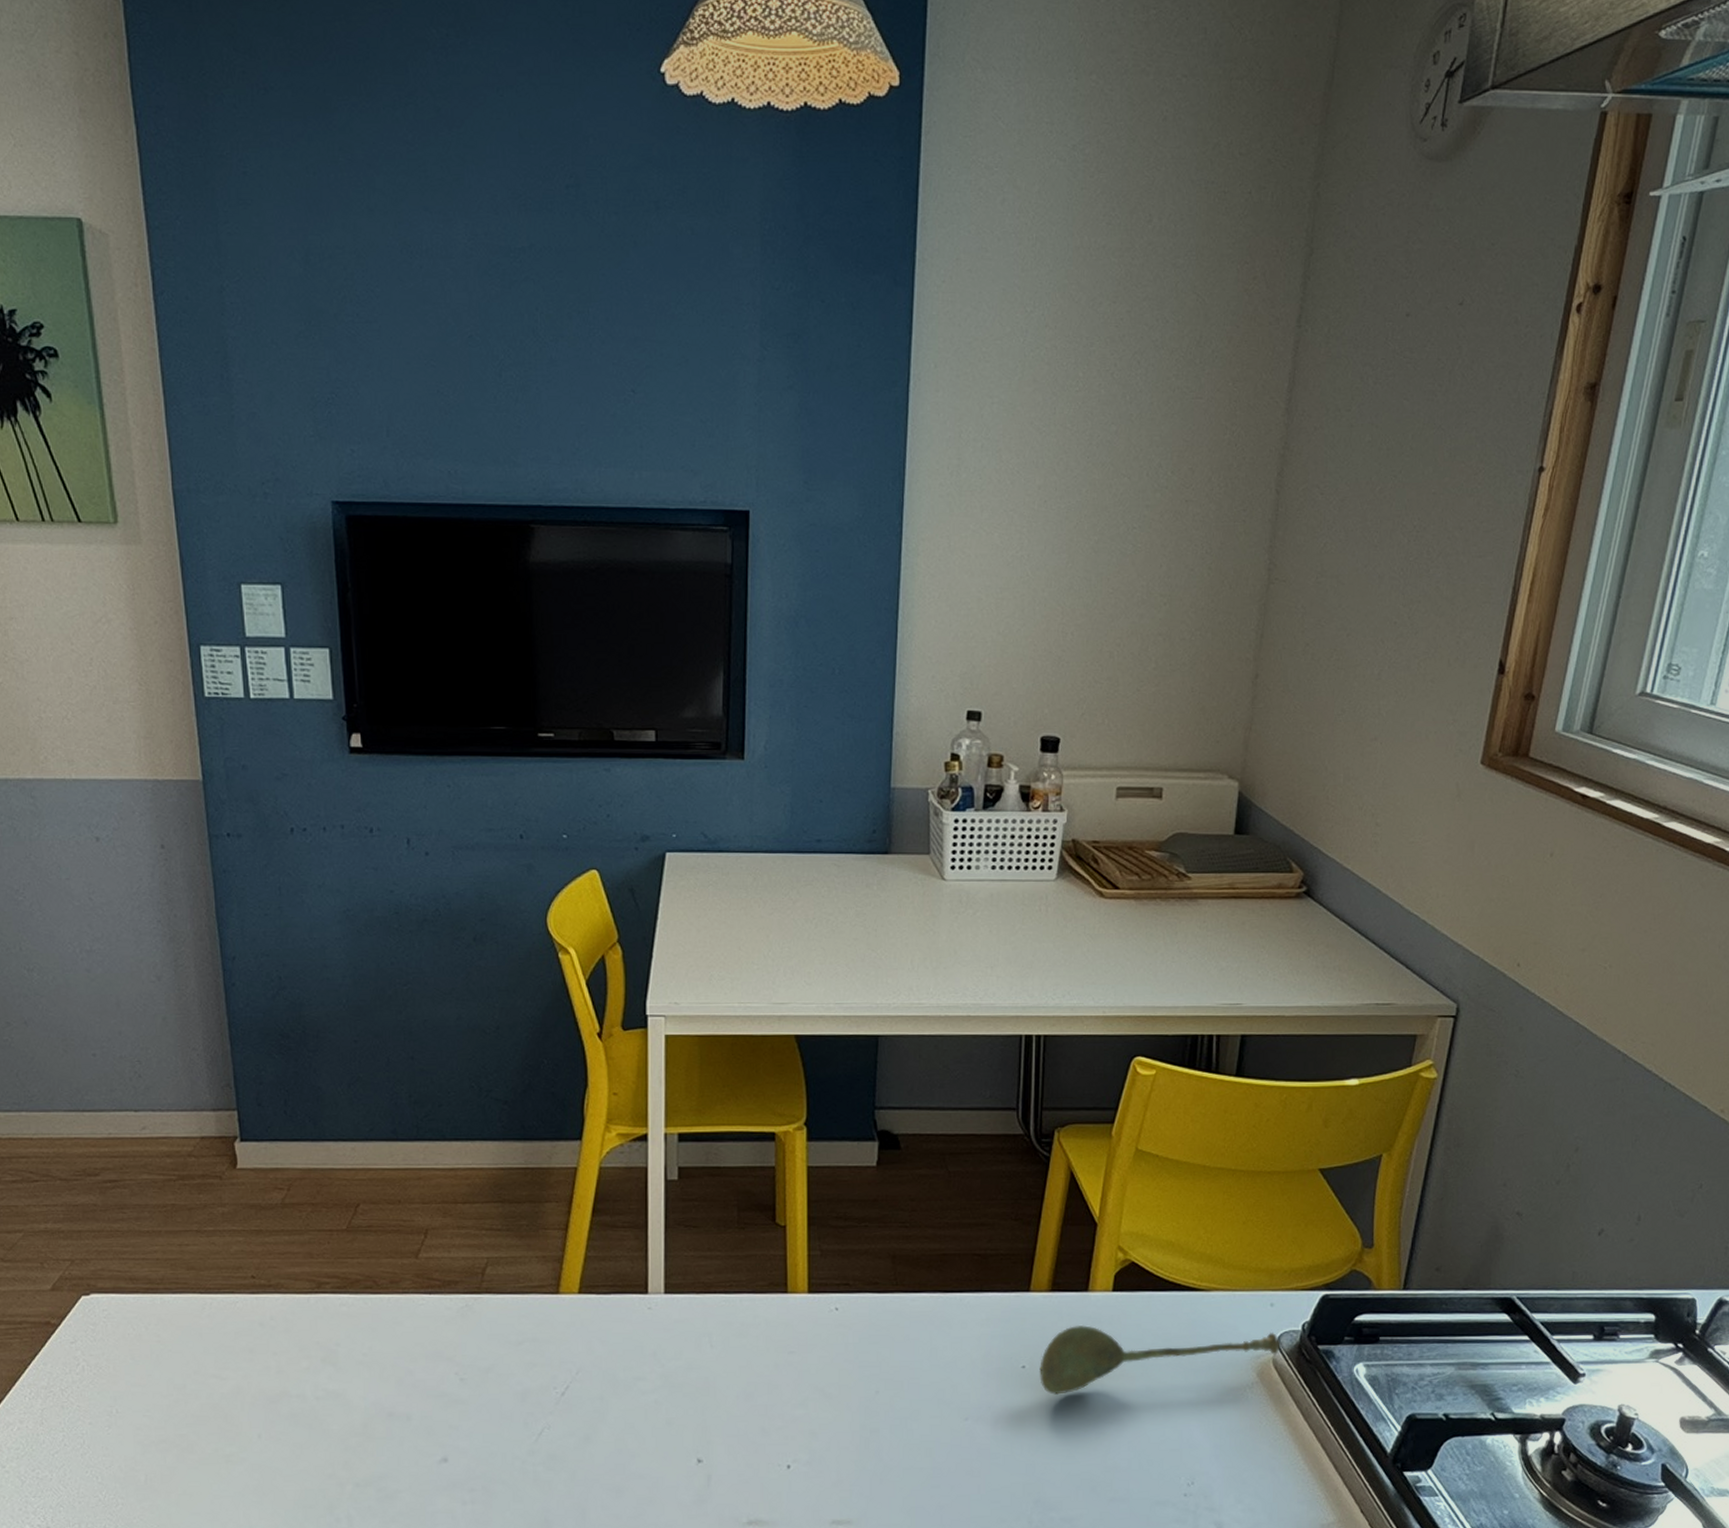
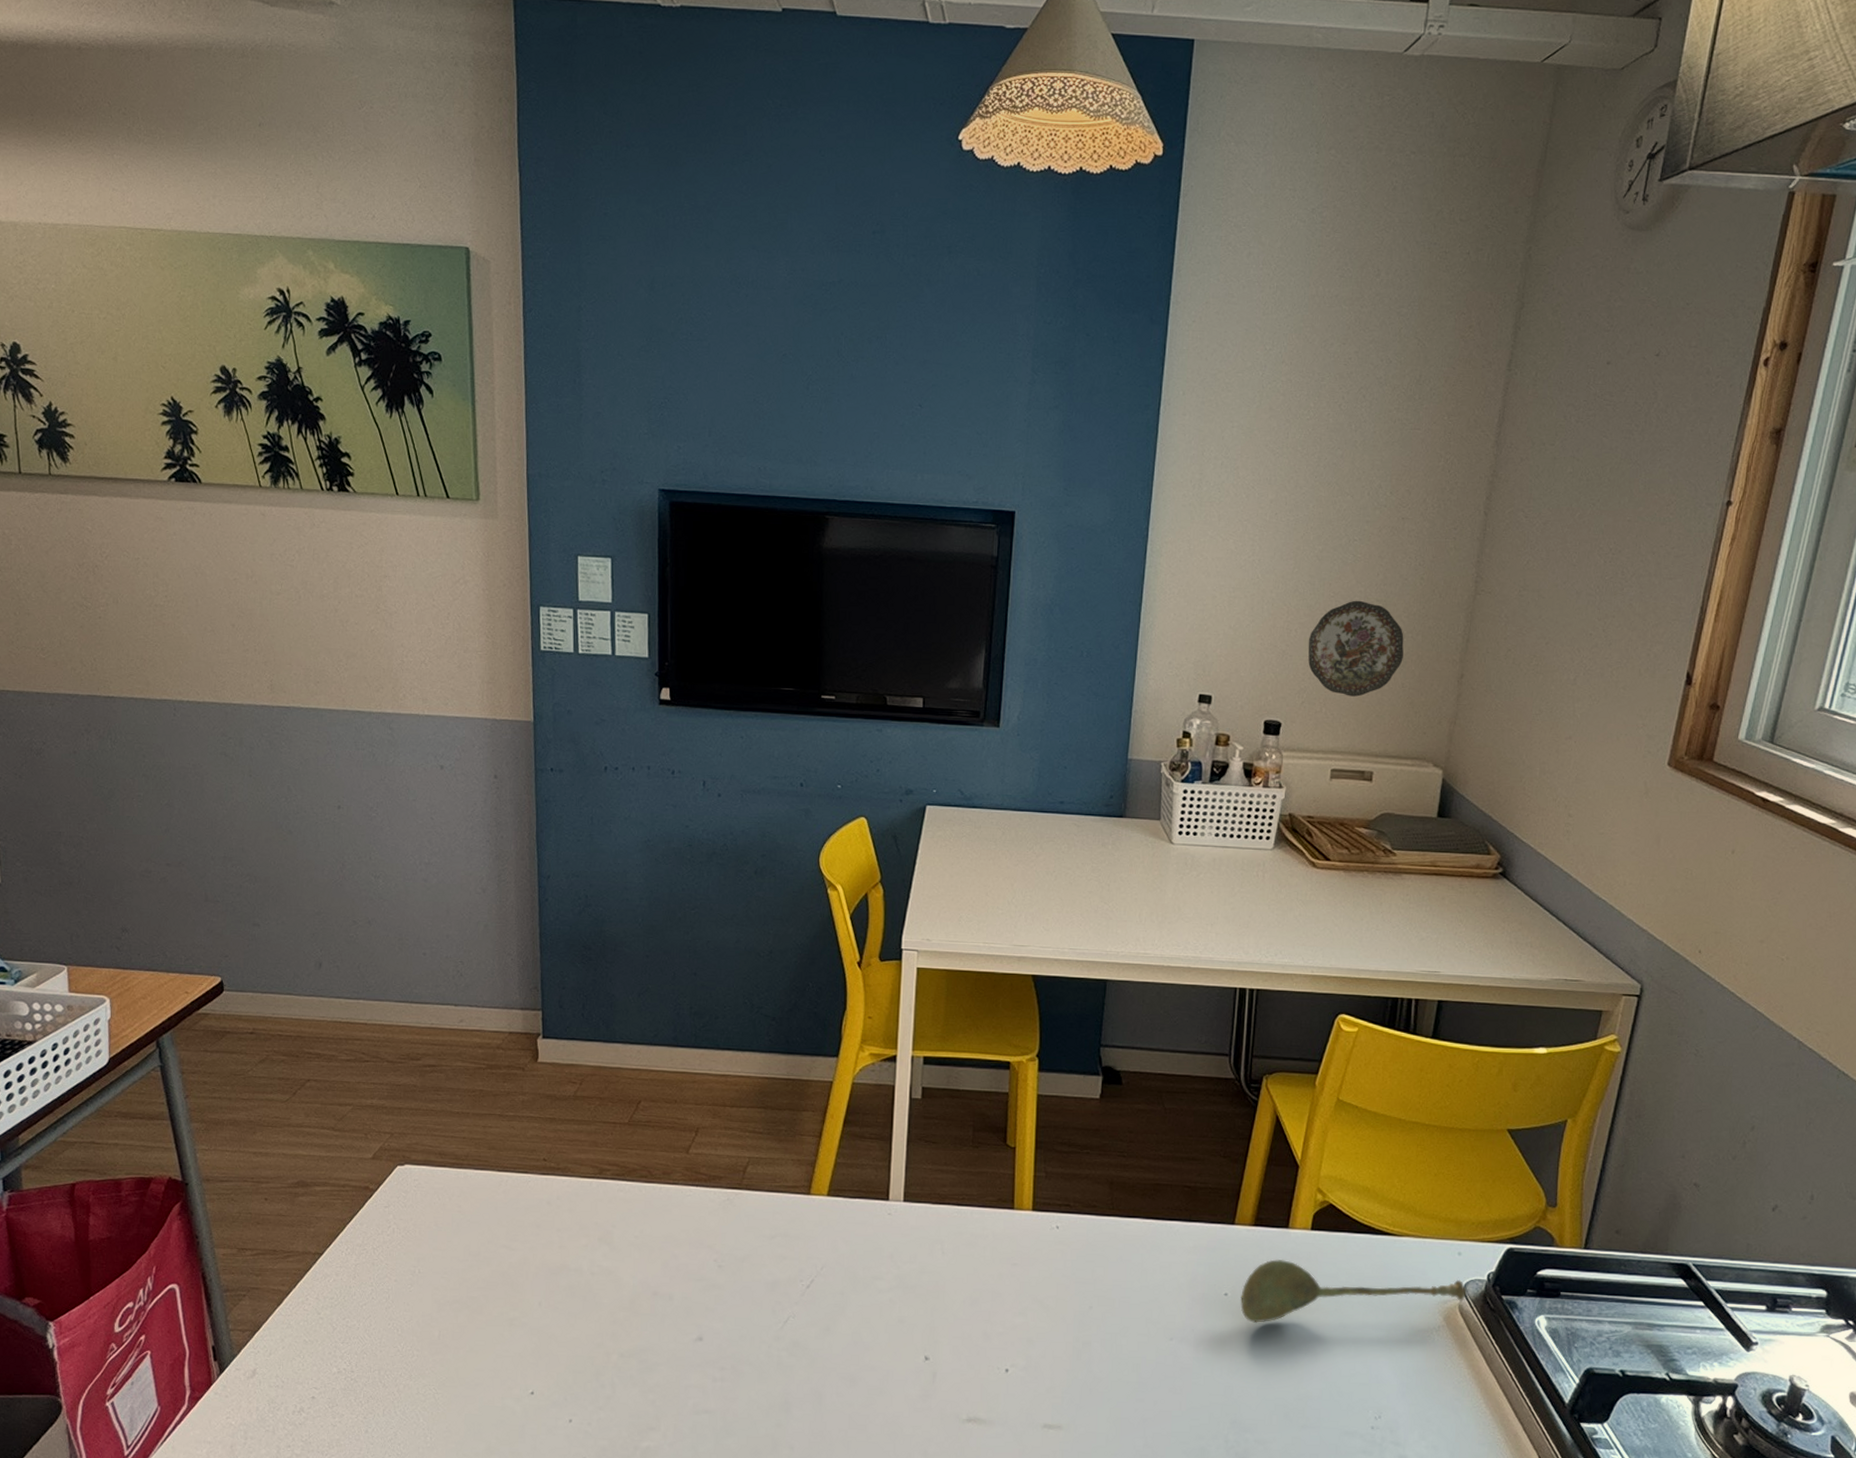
decorative plate: none [1086,596,1192,705] -> present [1308,600,1404,697]

